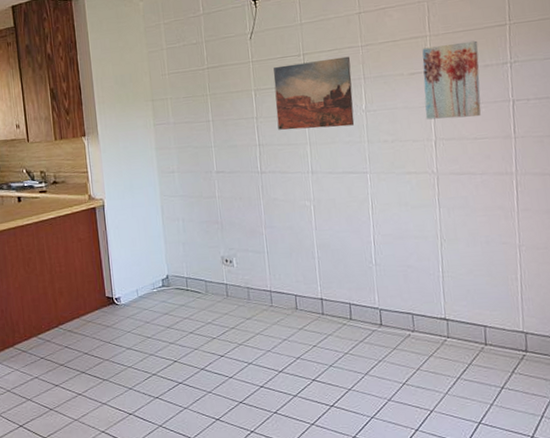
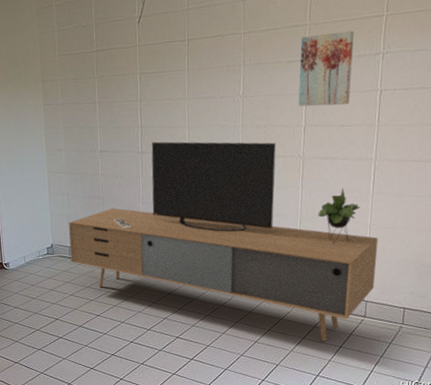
media console: none [185,158,533,382] -> present [68,141,378,341]
wall art: present [273,56,355,130] -> none [158,43,232,113]

